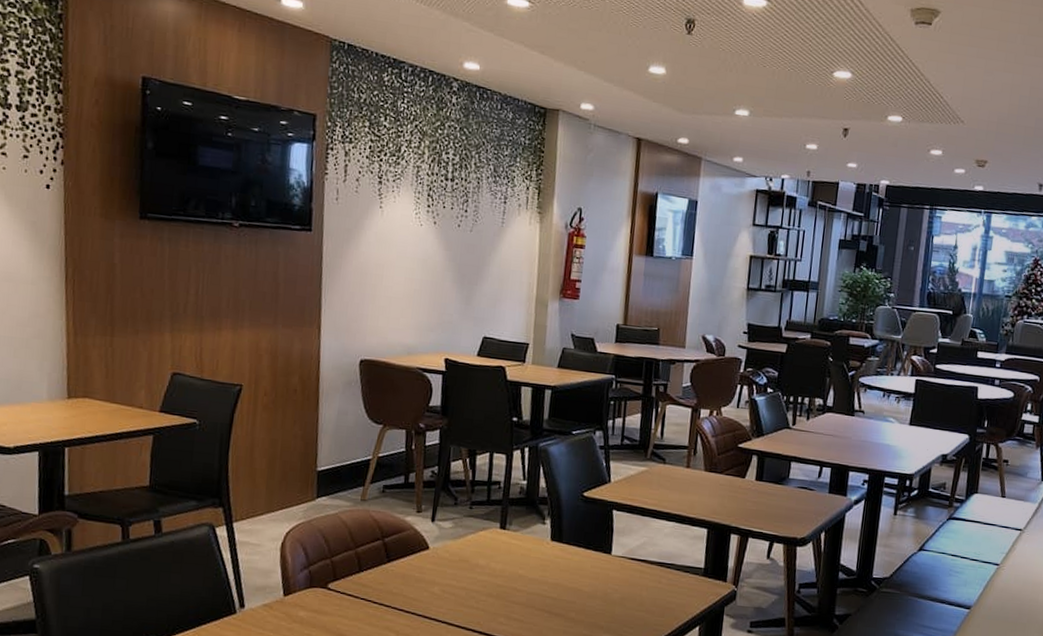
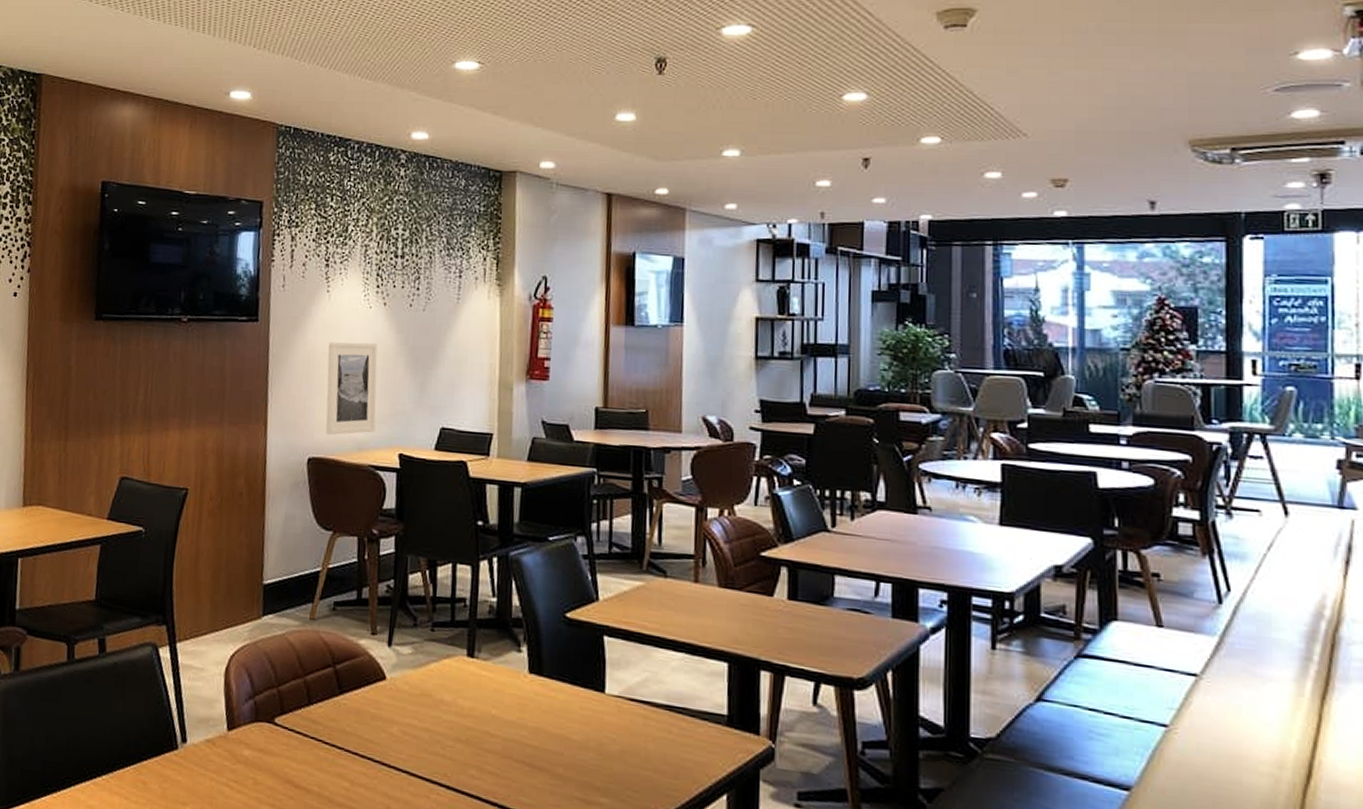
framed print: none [377,255,428,340] -> present [325,342,378,435]

